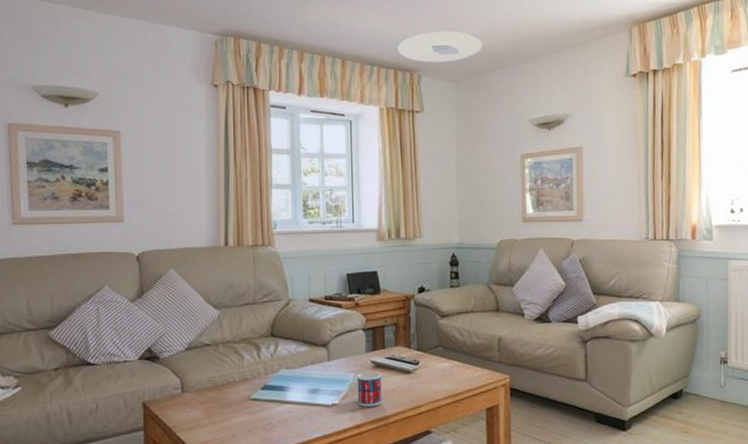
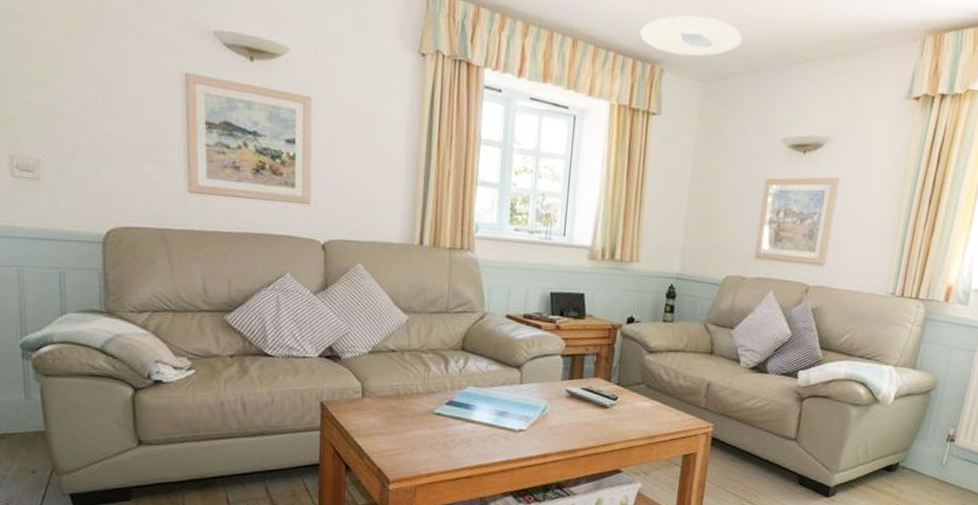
mug: present [346,371,382,407] -> none [536,400,575,438]

